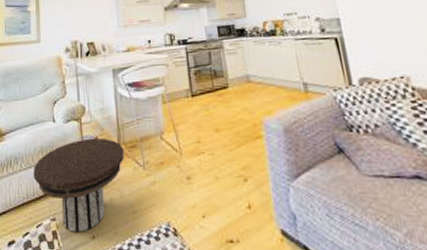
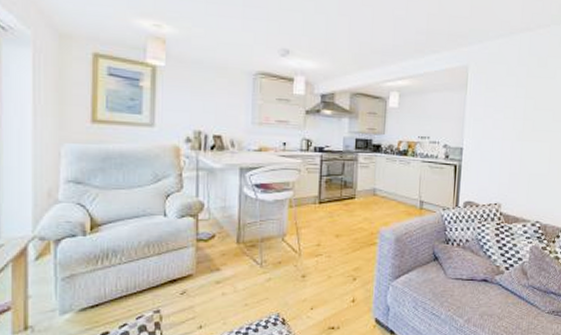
side table: present [33,137,125,232] -> none [135,235,242,323]

